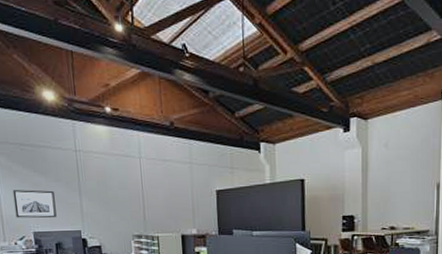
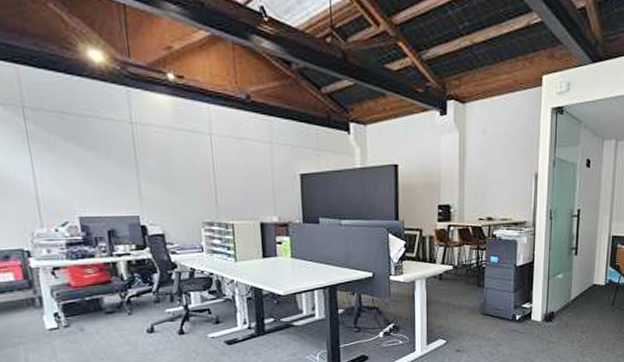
wall art: present [12,190,57,218] -> none [51,167,109,200]

